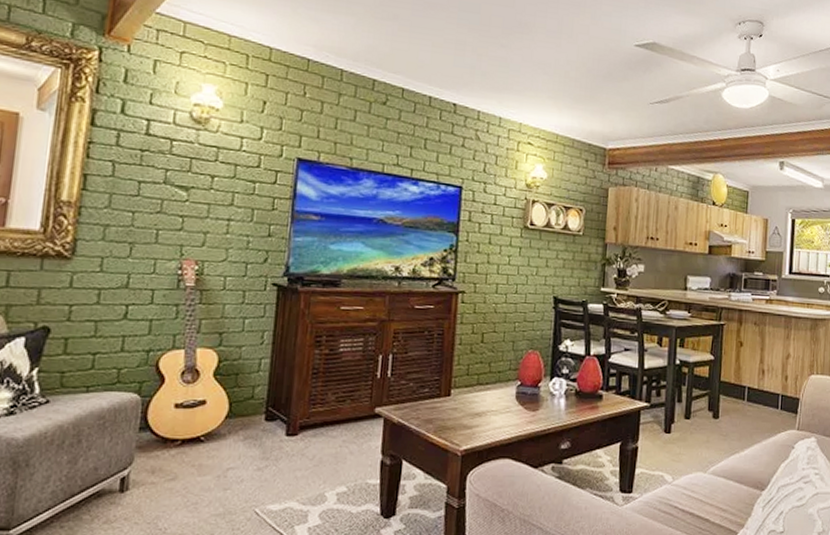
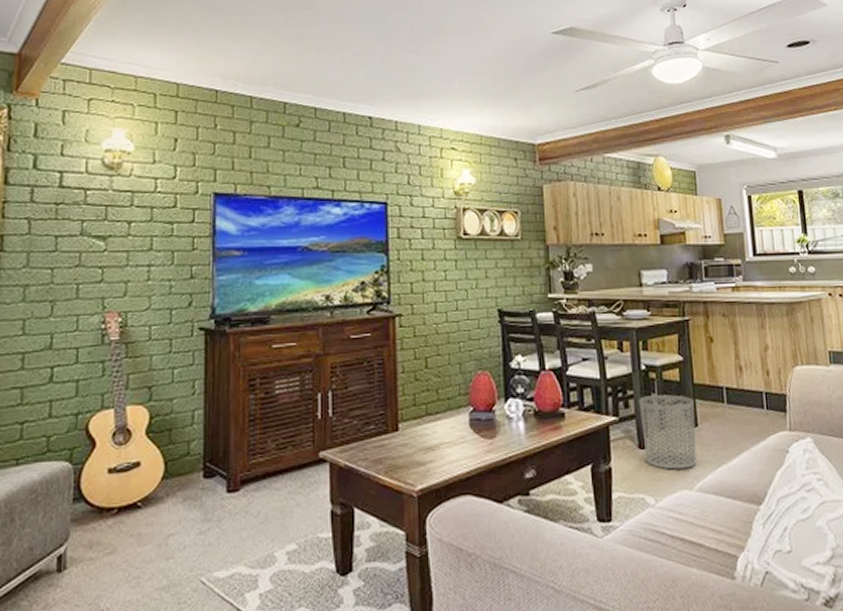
waste bin: none [669,387,718,454] -> present [639,394,697,470]

